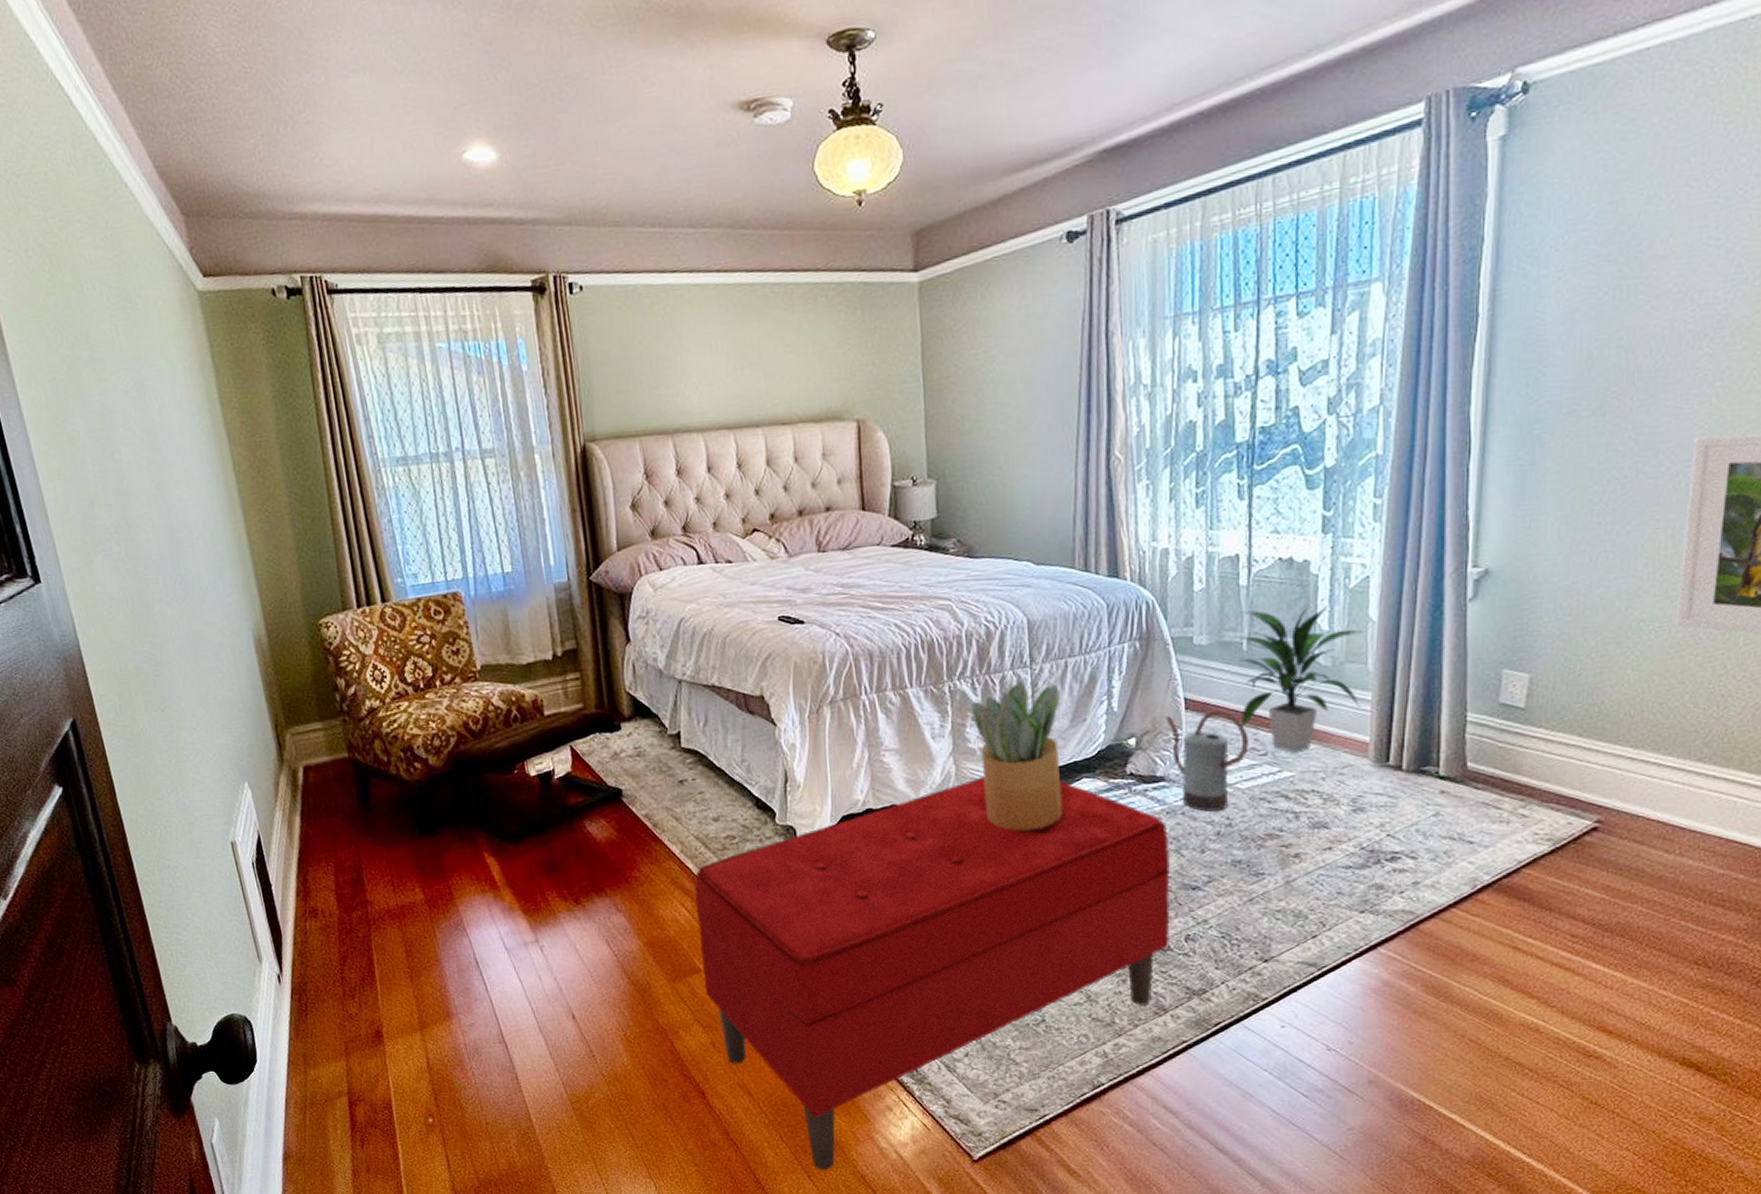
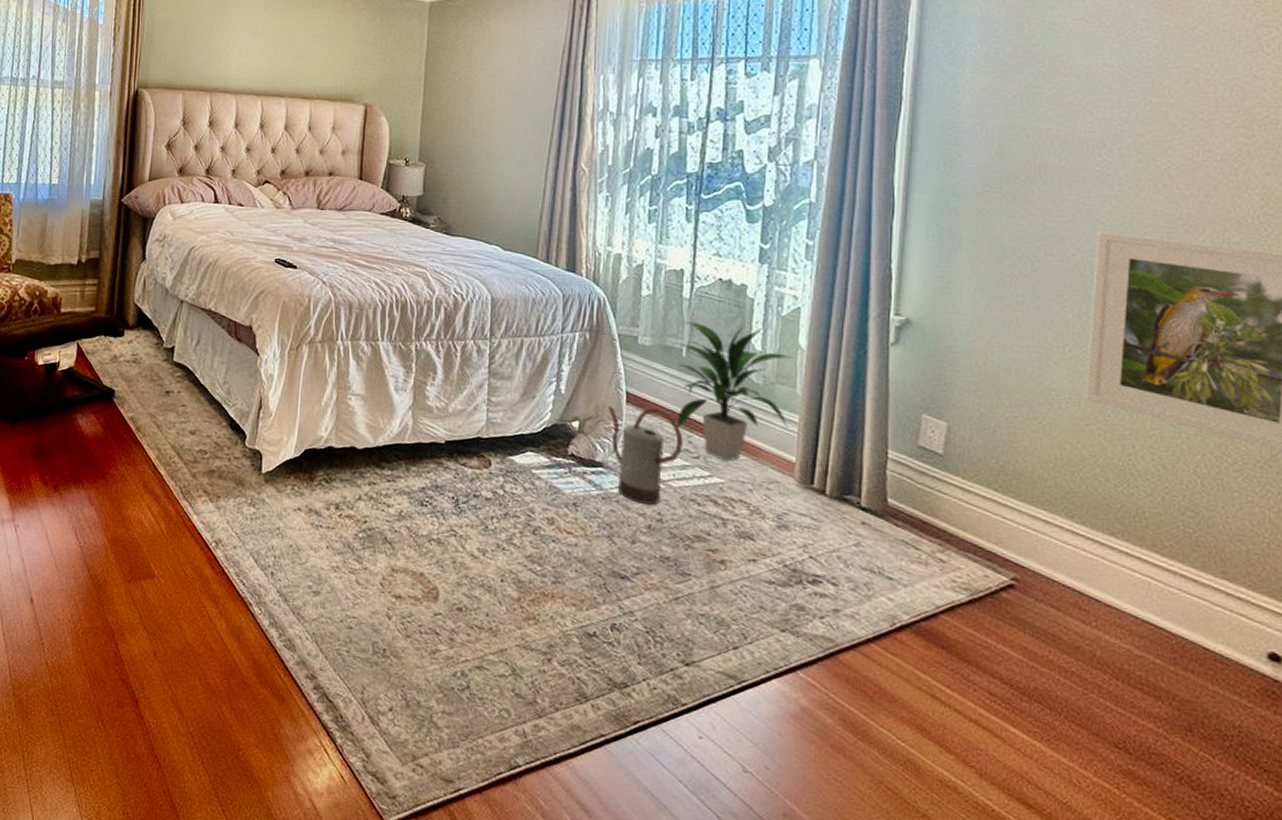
bench: present [693,776,1171,1171] -> none [155,434,603,808]
potted plant: present [971,681,1063,831] -> none [433,351,514,494]

